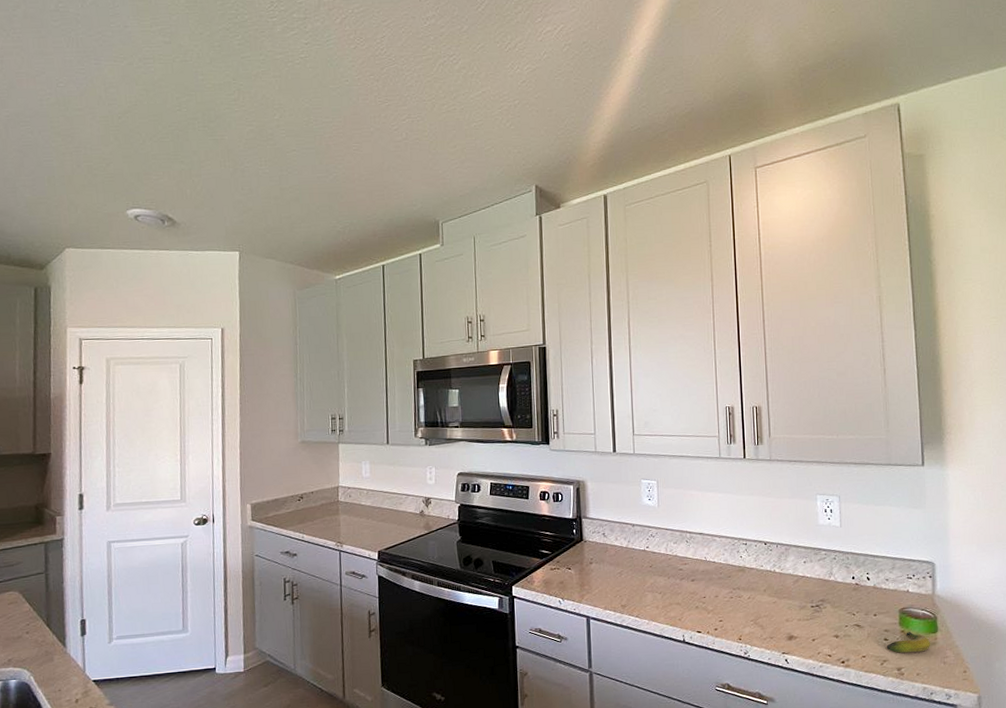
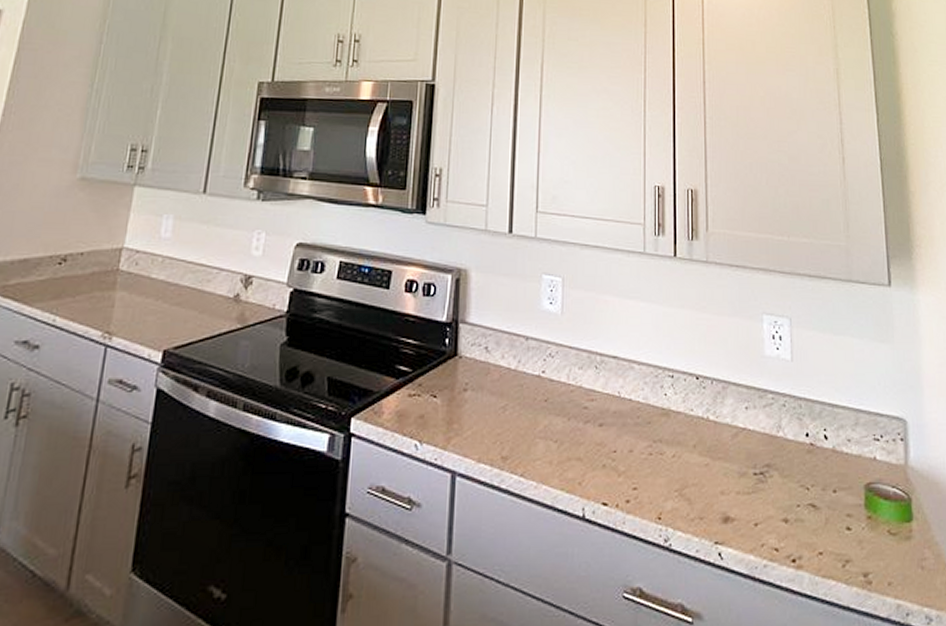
banana: present [887,632,931,653] -> none [850,519,905,550]

